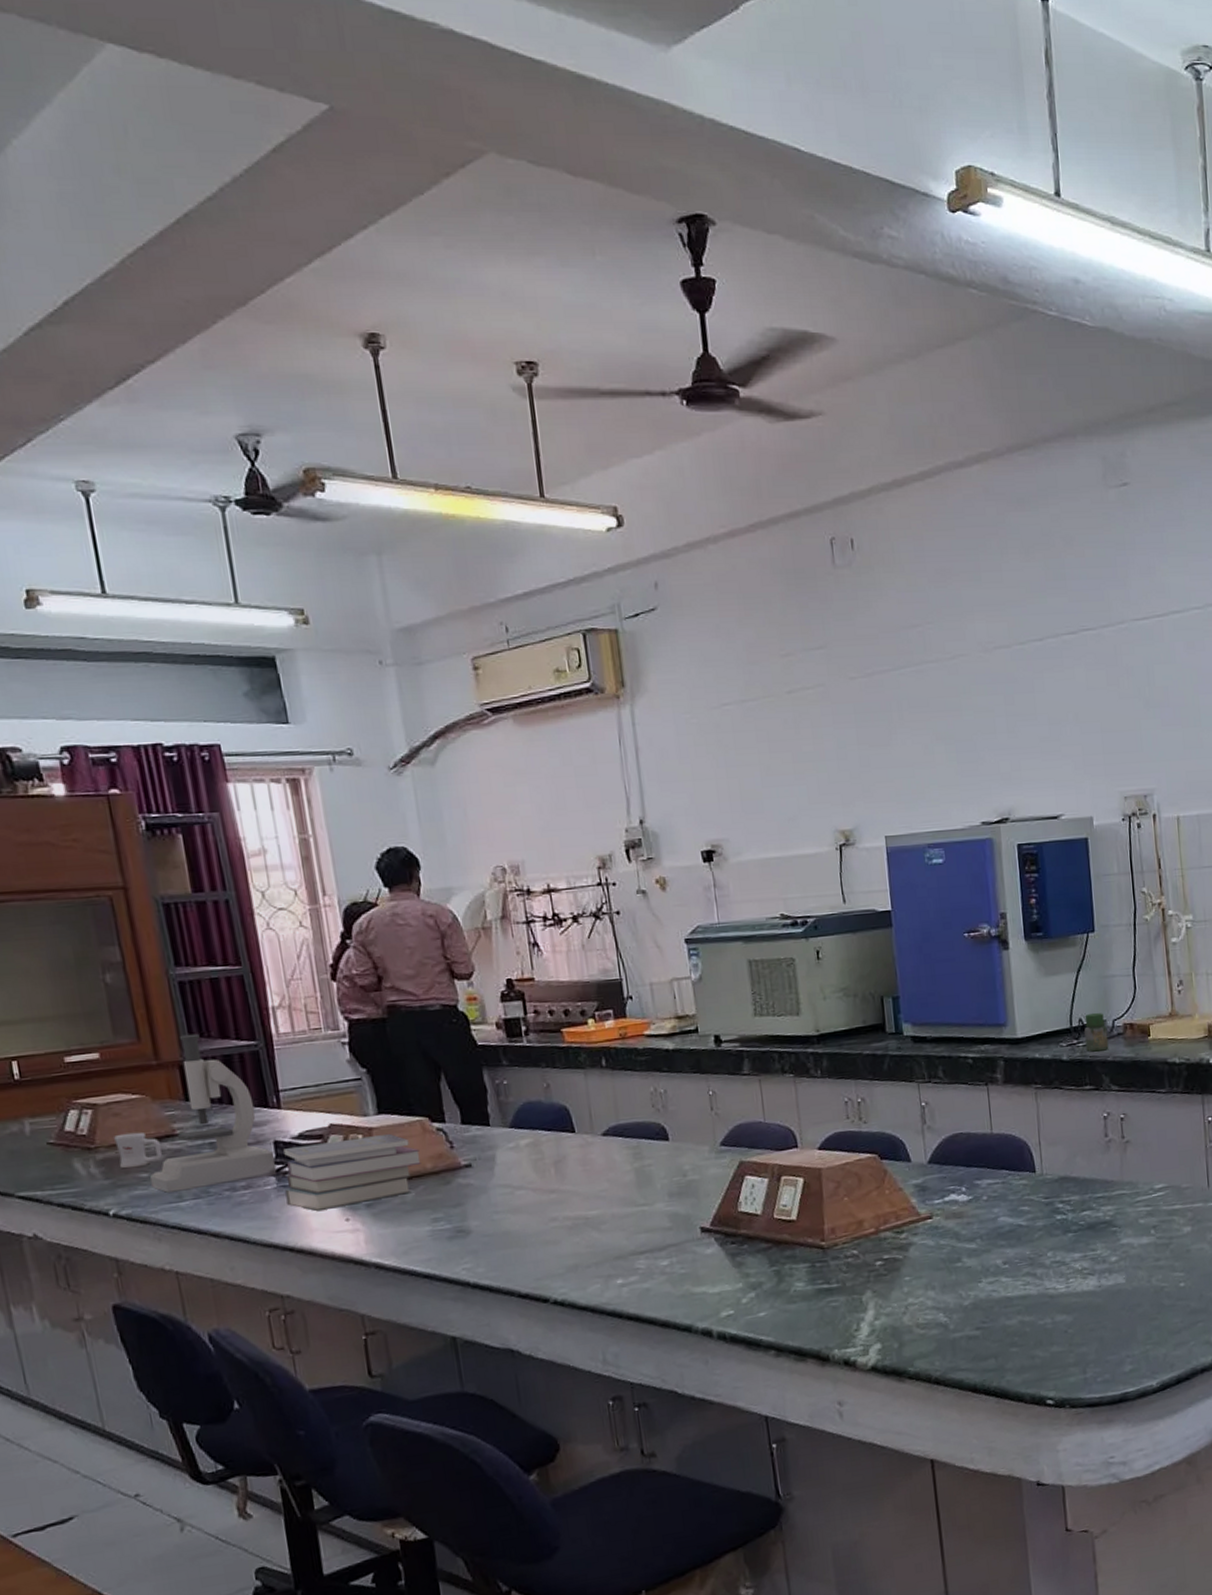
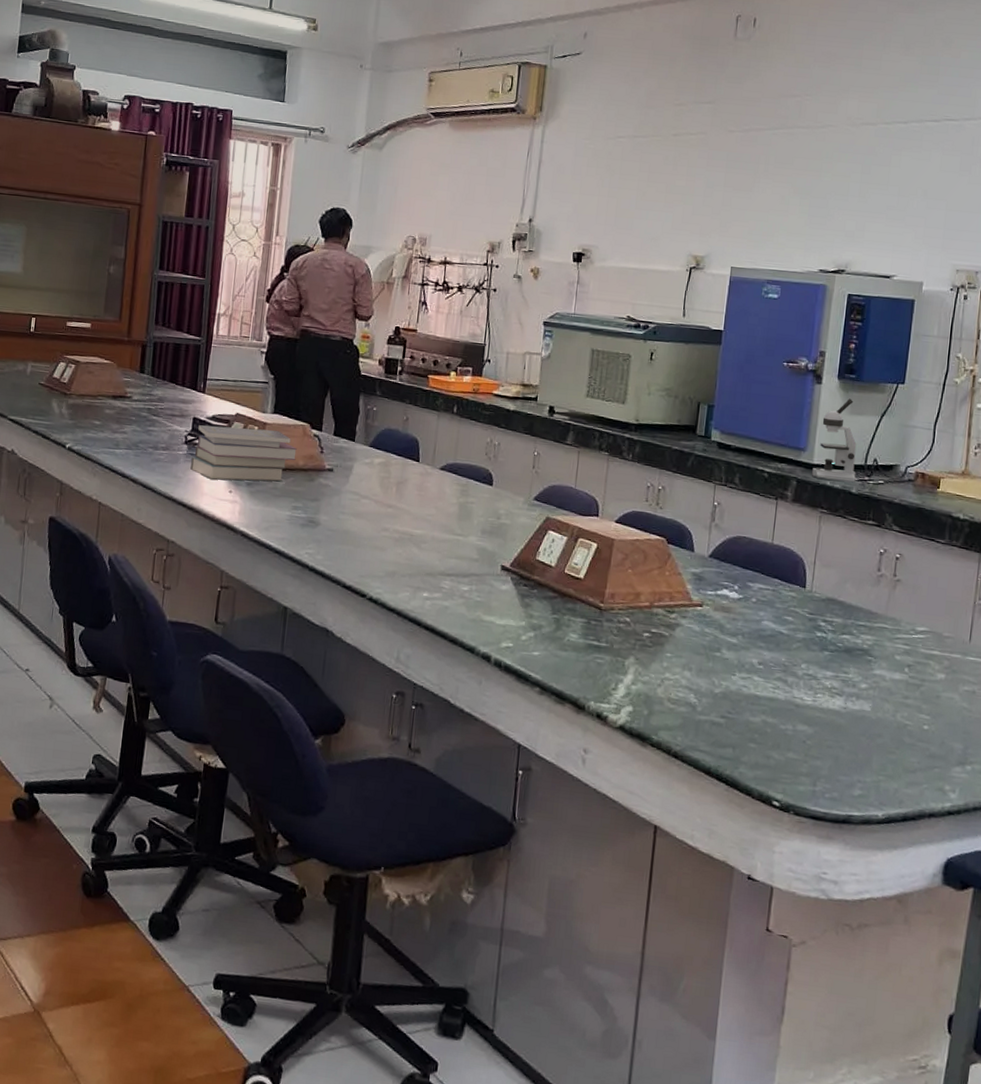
mug: present [114,1132,163,1169] -> none [82,387,114,416]
microscope: present [150,1033,276,1193] -> none [100,322,191,445]
microscope: none [1017,959,1065,1054] -> present [812,398,857,483]
jar: present [1084,1012,1109,1052] -> none [876,456,899,493]

